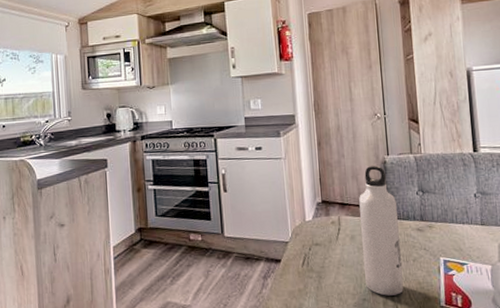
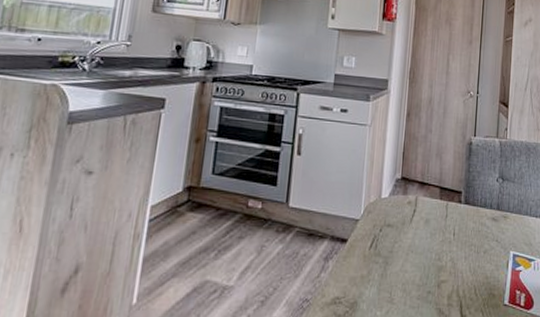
water bottle: present [359,166,404,296] -> none [433,145,476,289]

